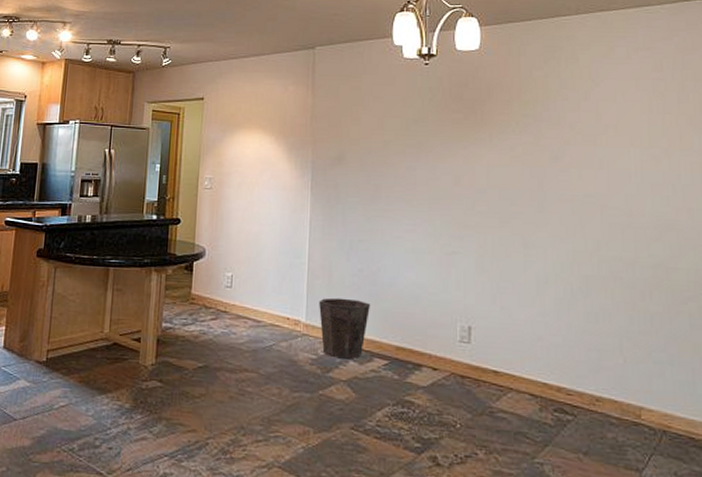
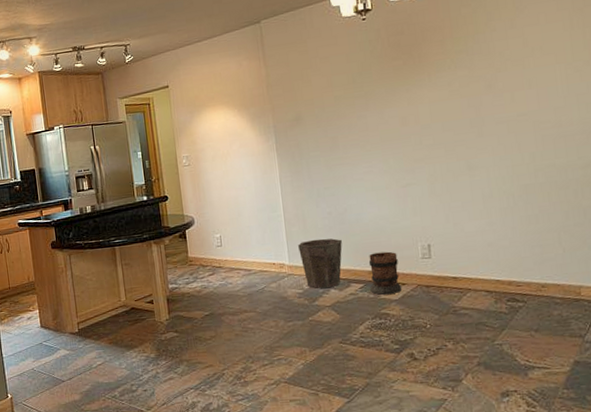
wooden barrel: none [395,325,433,379] -> present [368,251,402,295]

